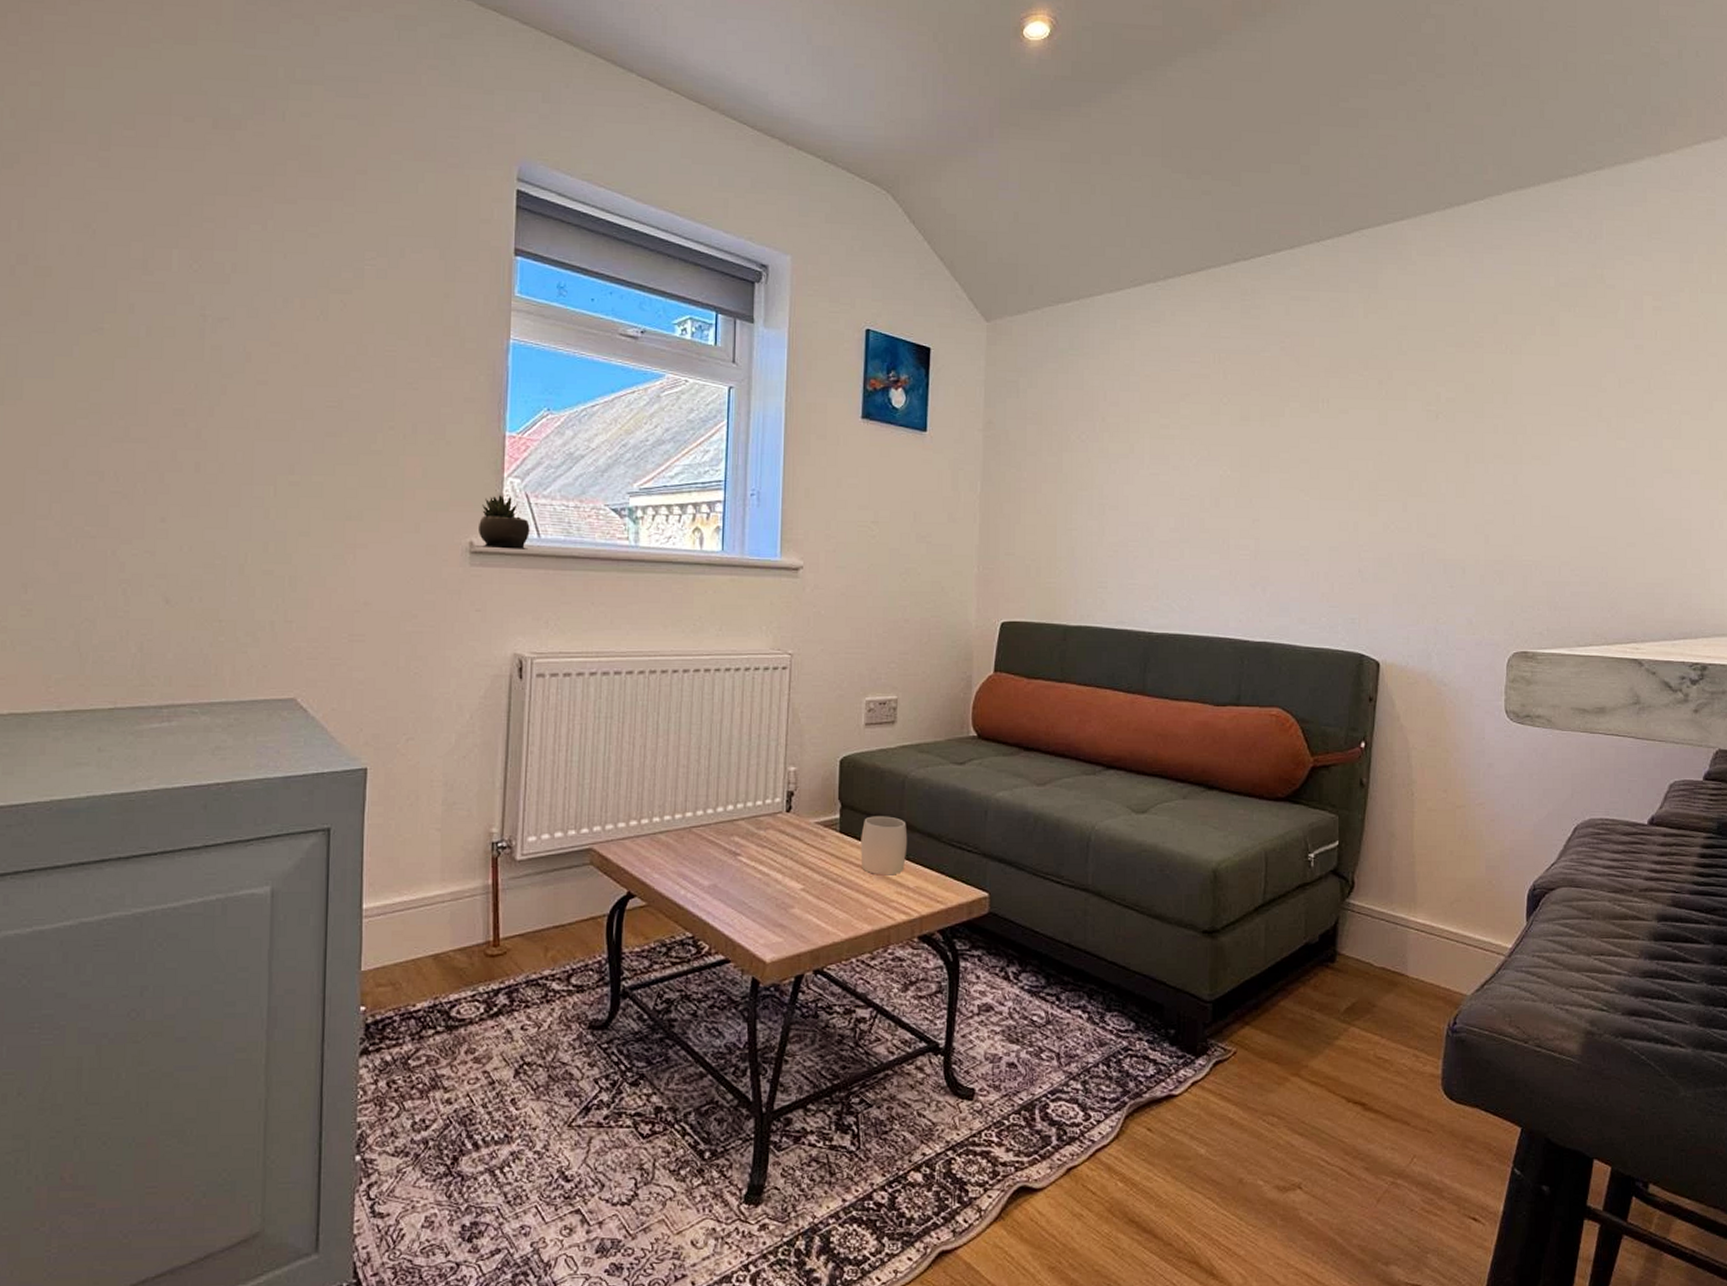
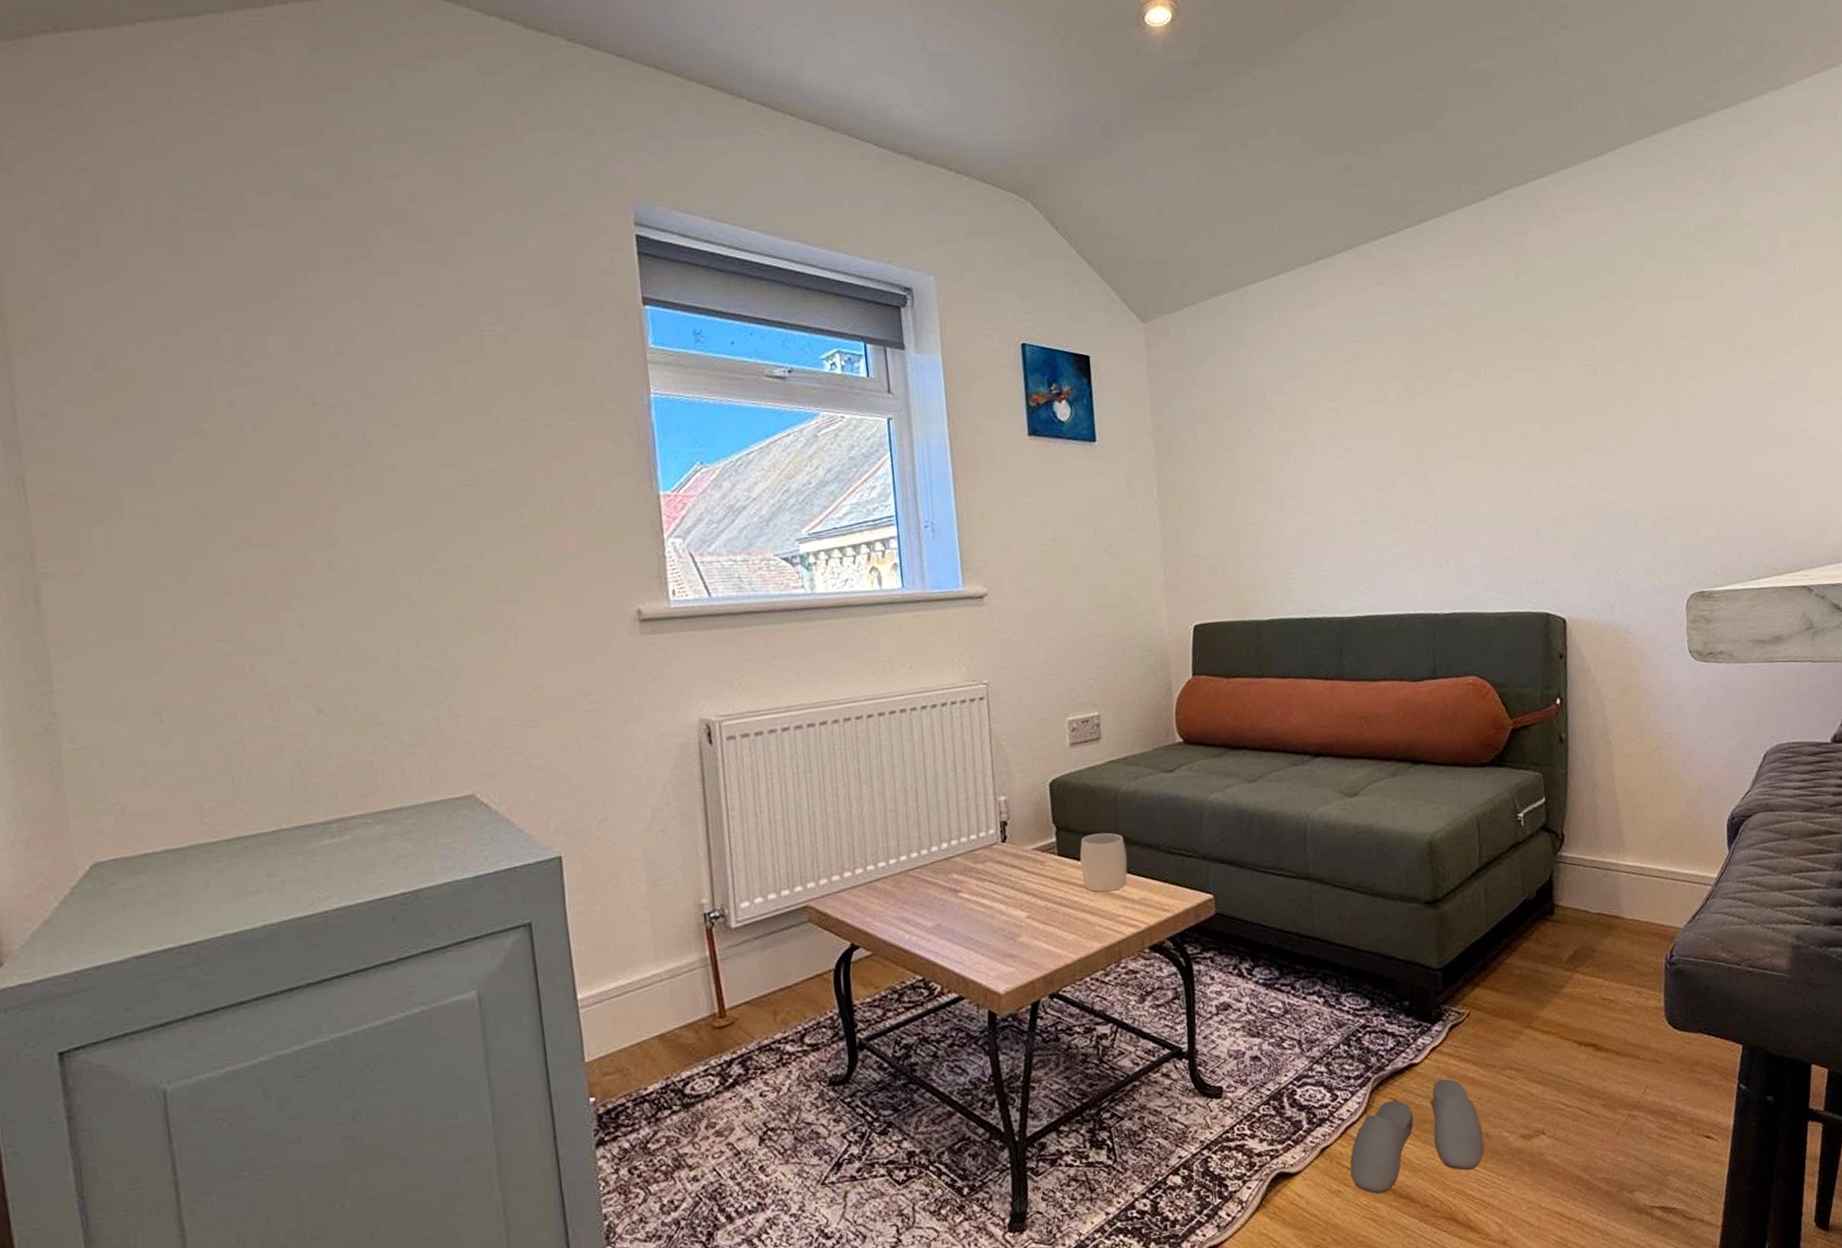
succulent plant: present [473,494,530,549] -> none [641,556,700,615]
slippers: none [1095,1116,1237,1225] -> present [1350,1079,1485,1194]

